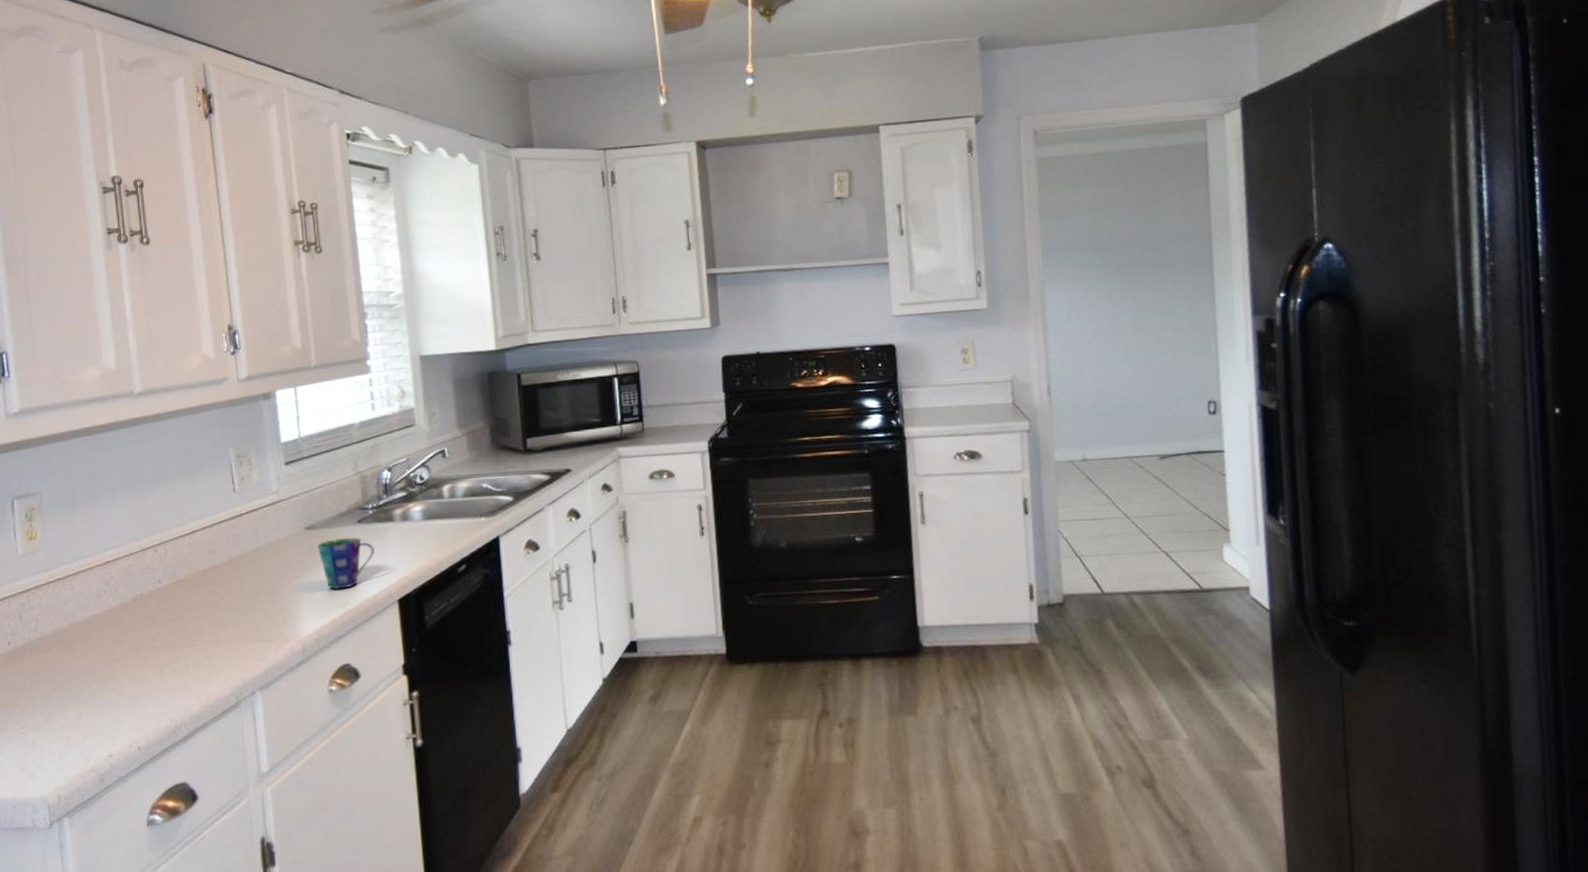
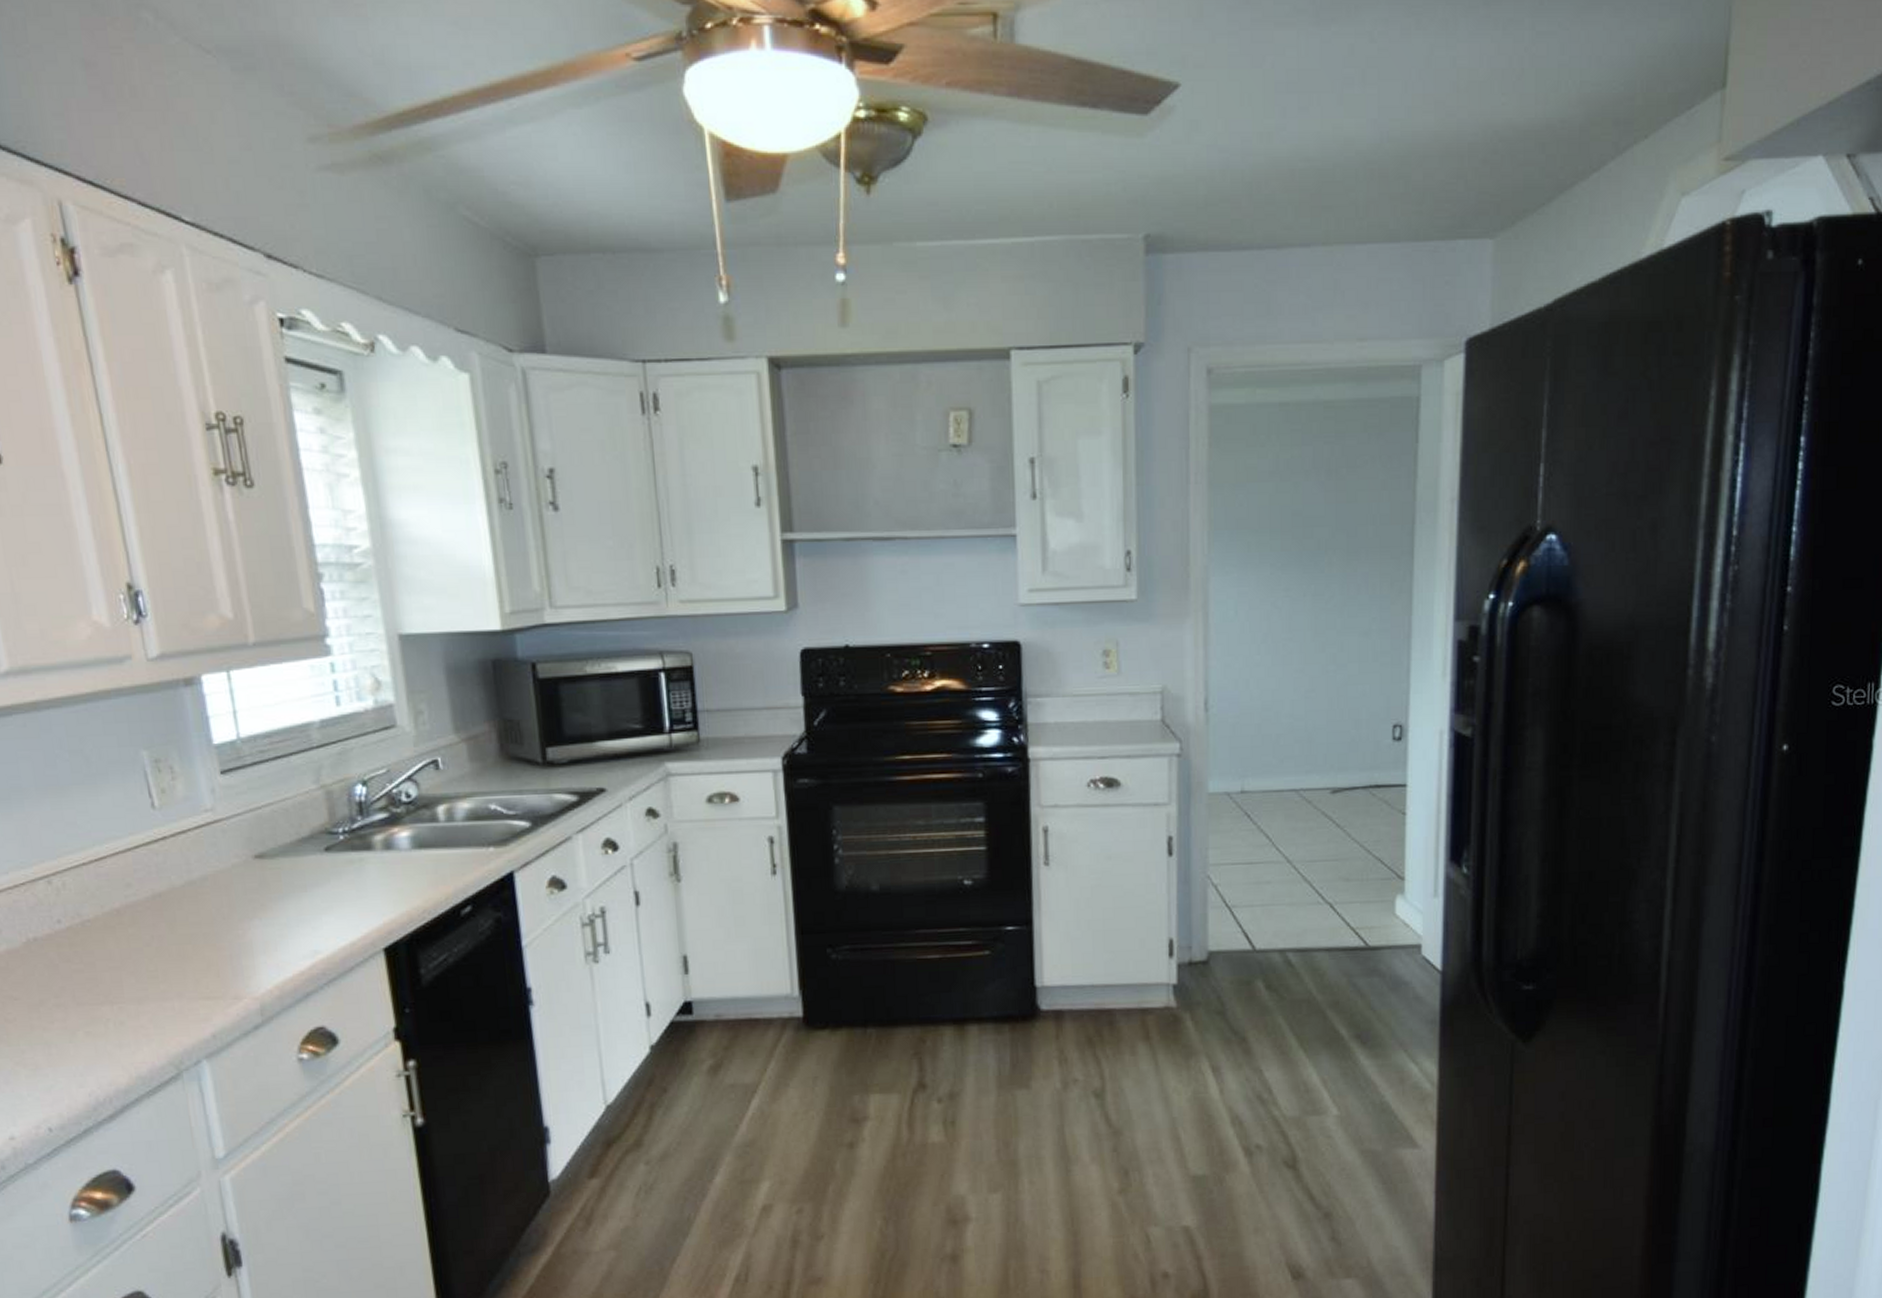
cup: present [317,537,374,590] -> none [271,869,350,935]

